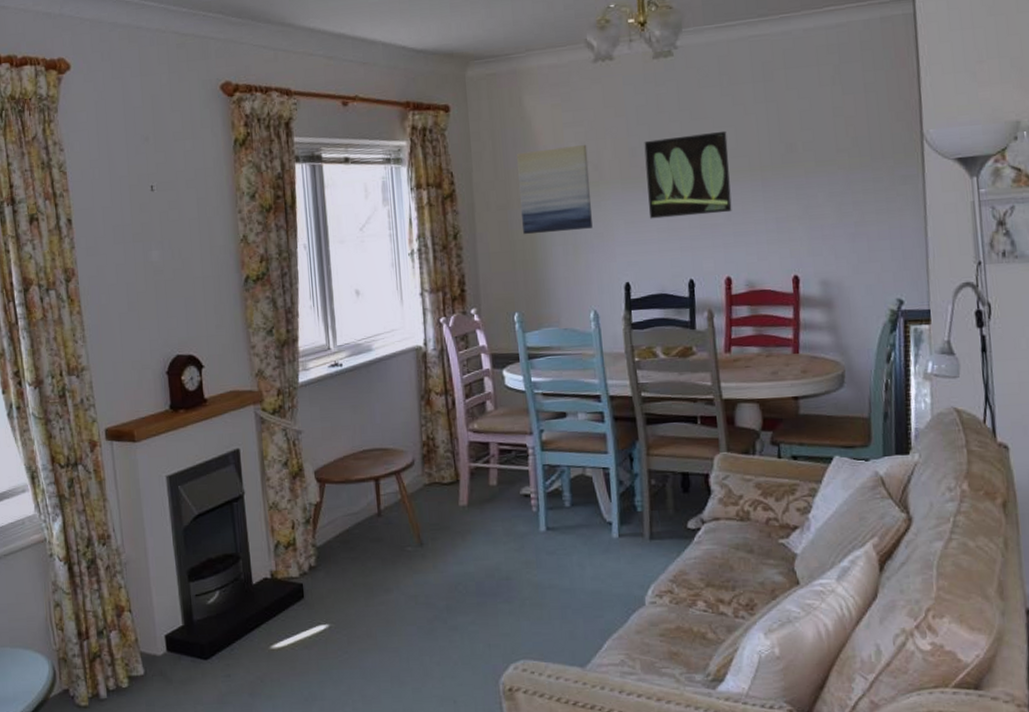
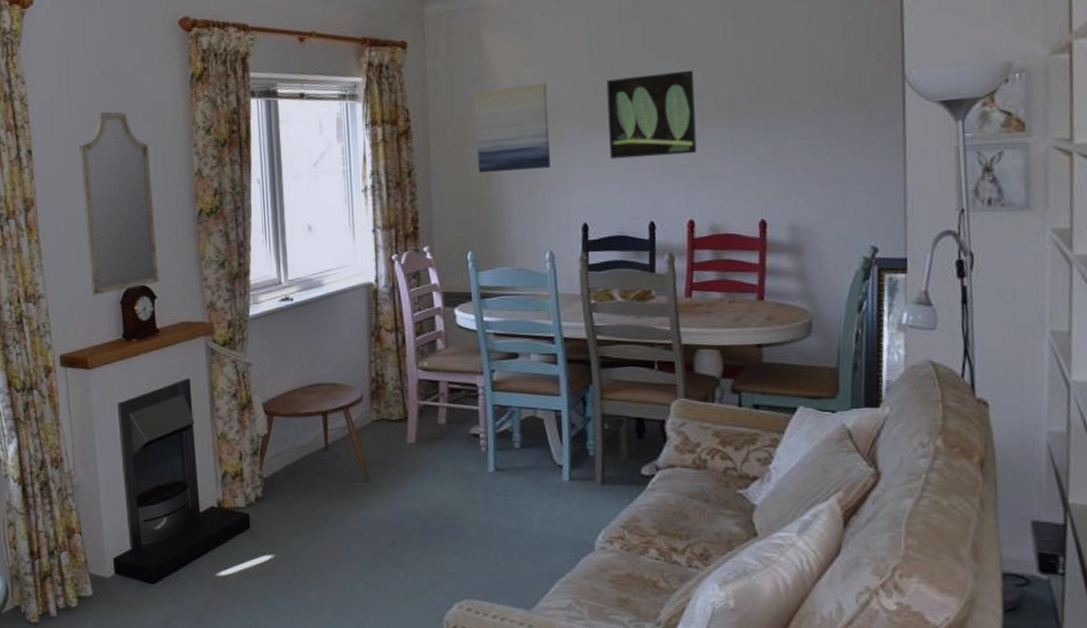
home mirror: none [120,178,206,366] -> present [79,111,159,295]

